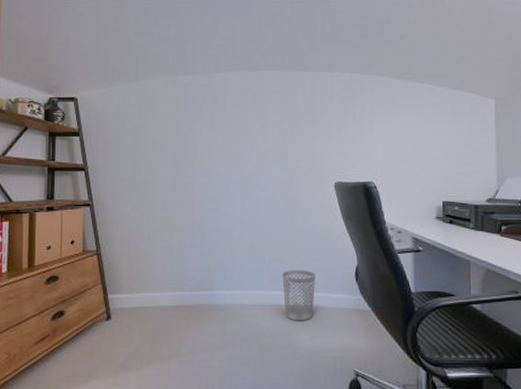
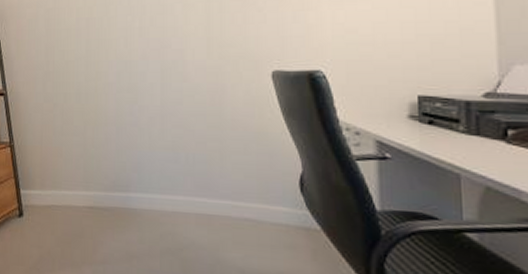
wastebasket: present [282,270,316,321] -> none [208,174,250,236]

